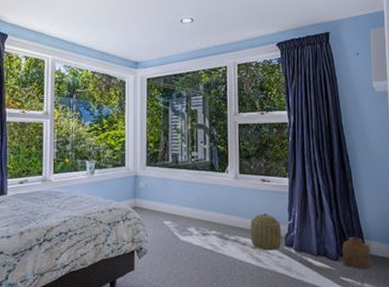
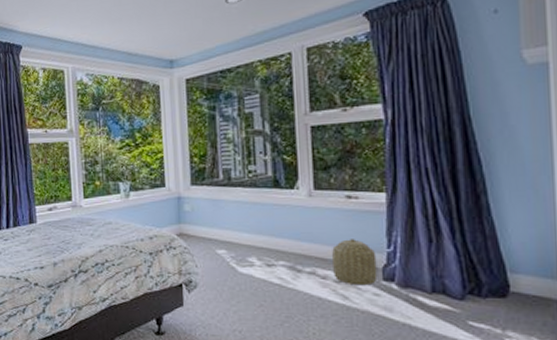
vase: present [342,237,371,270] -> none [471,269,519,313]

